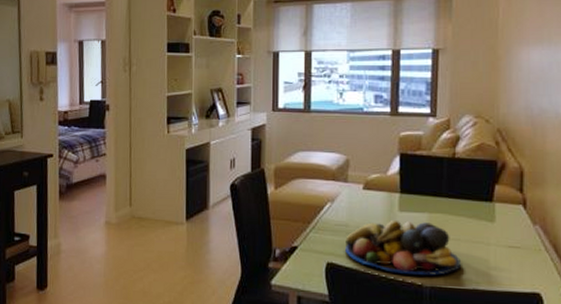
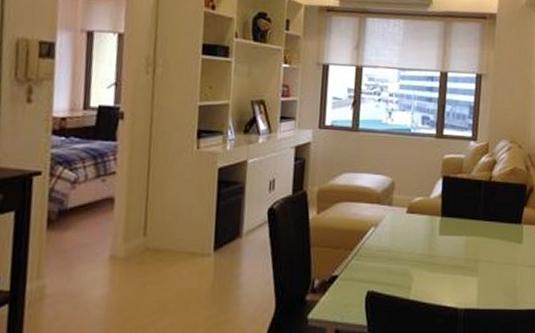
fruit bowl: present [345,219,461,276] -> none [386,243,492,300]

